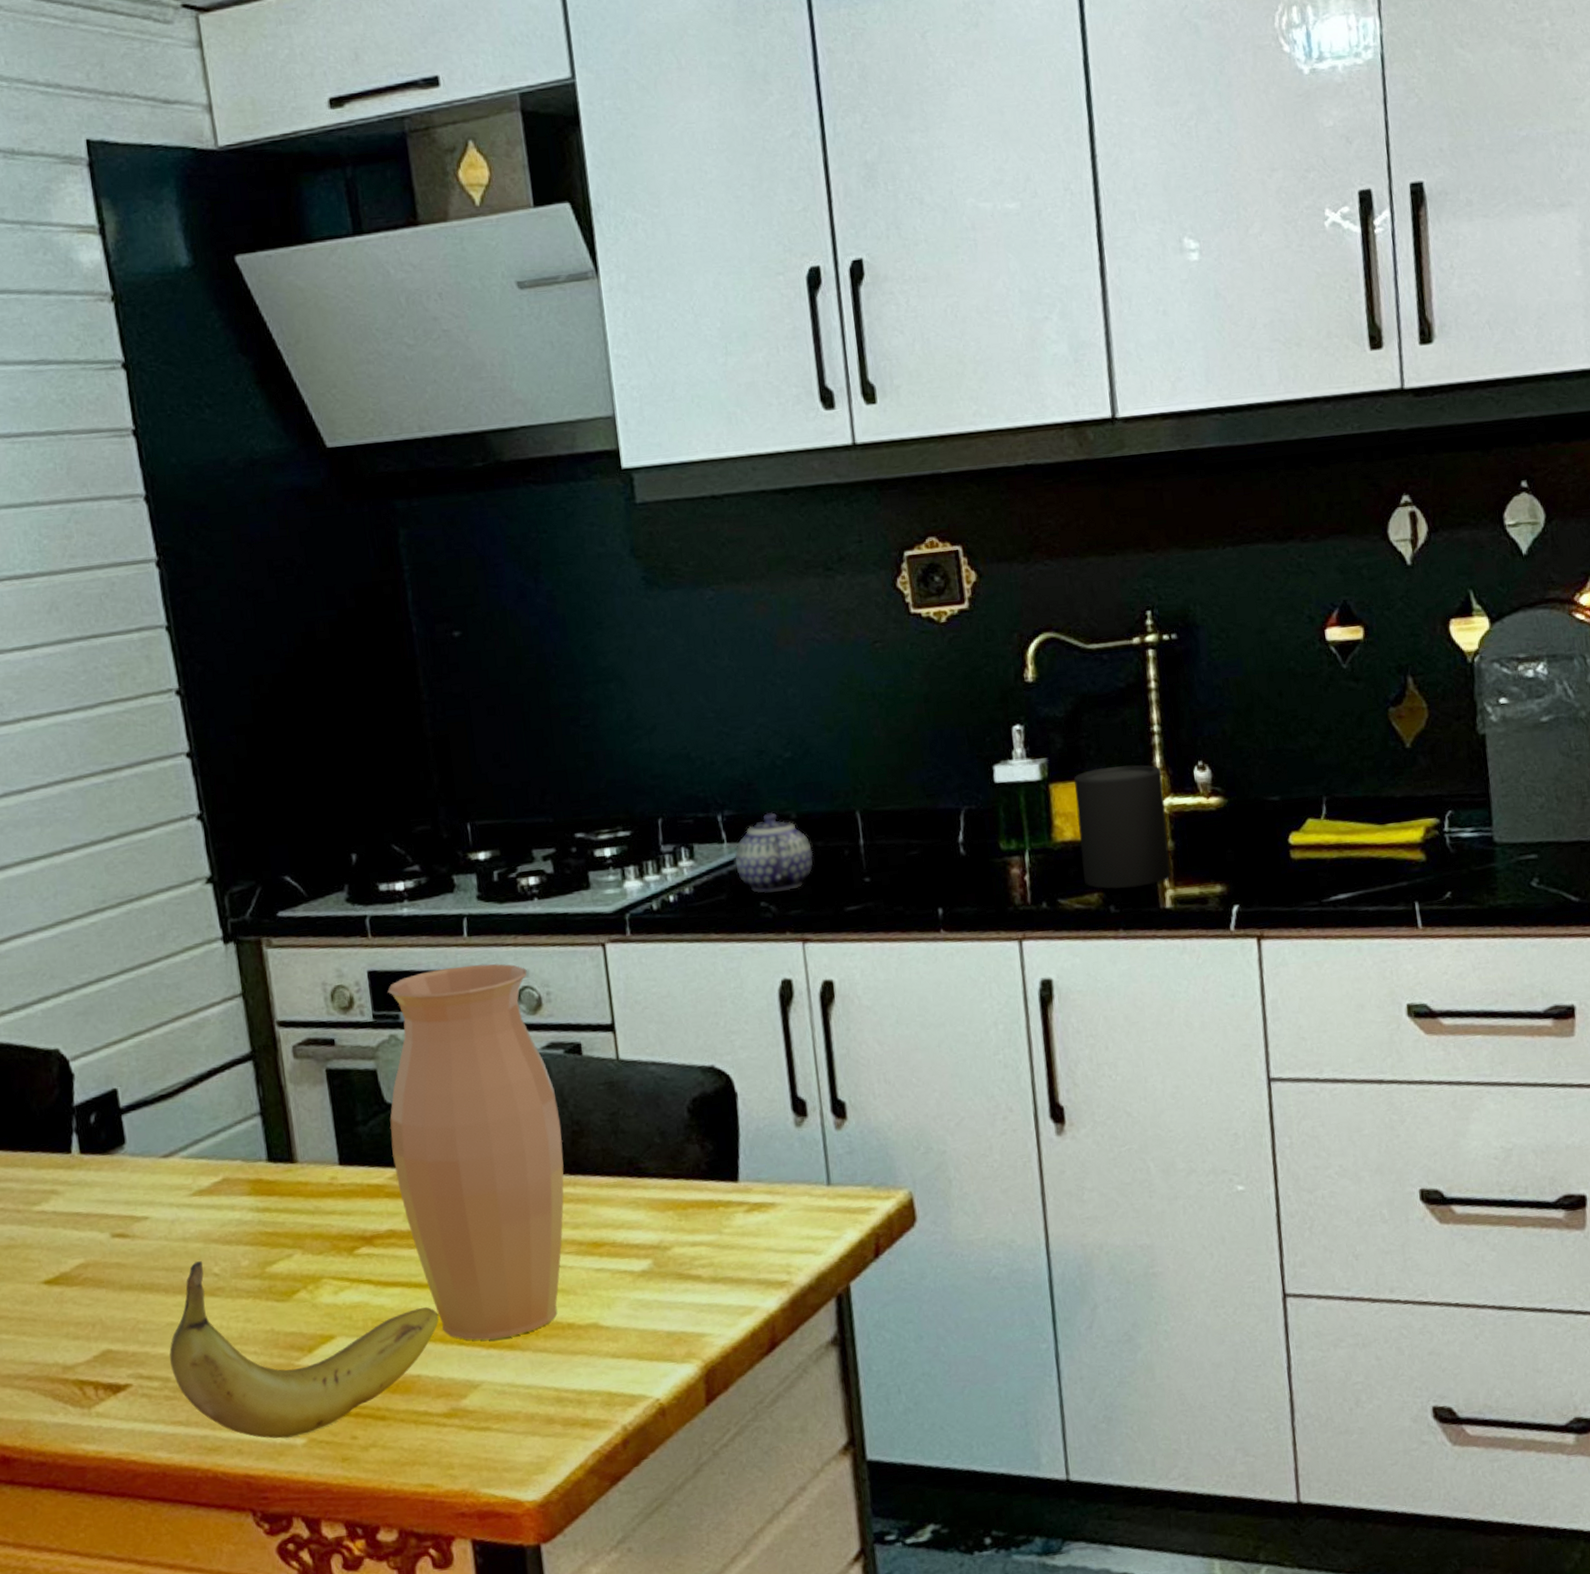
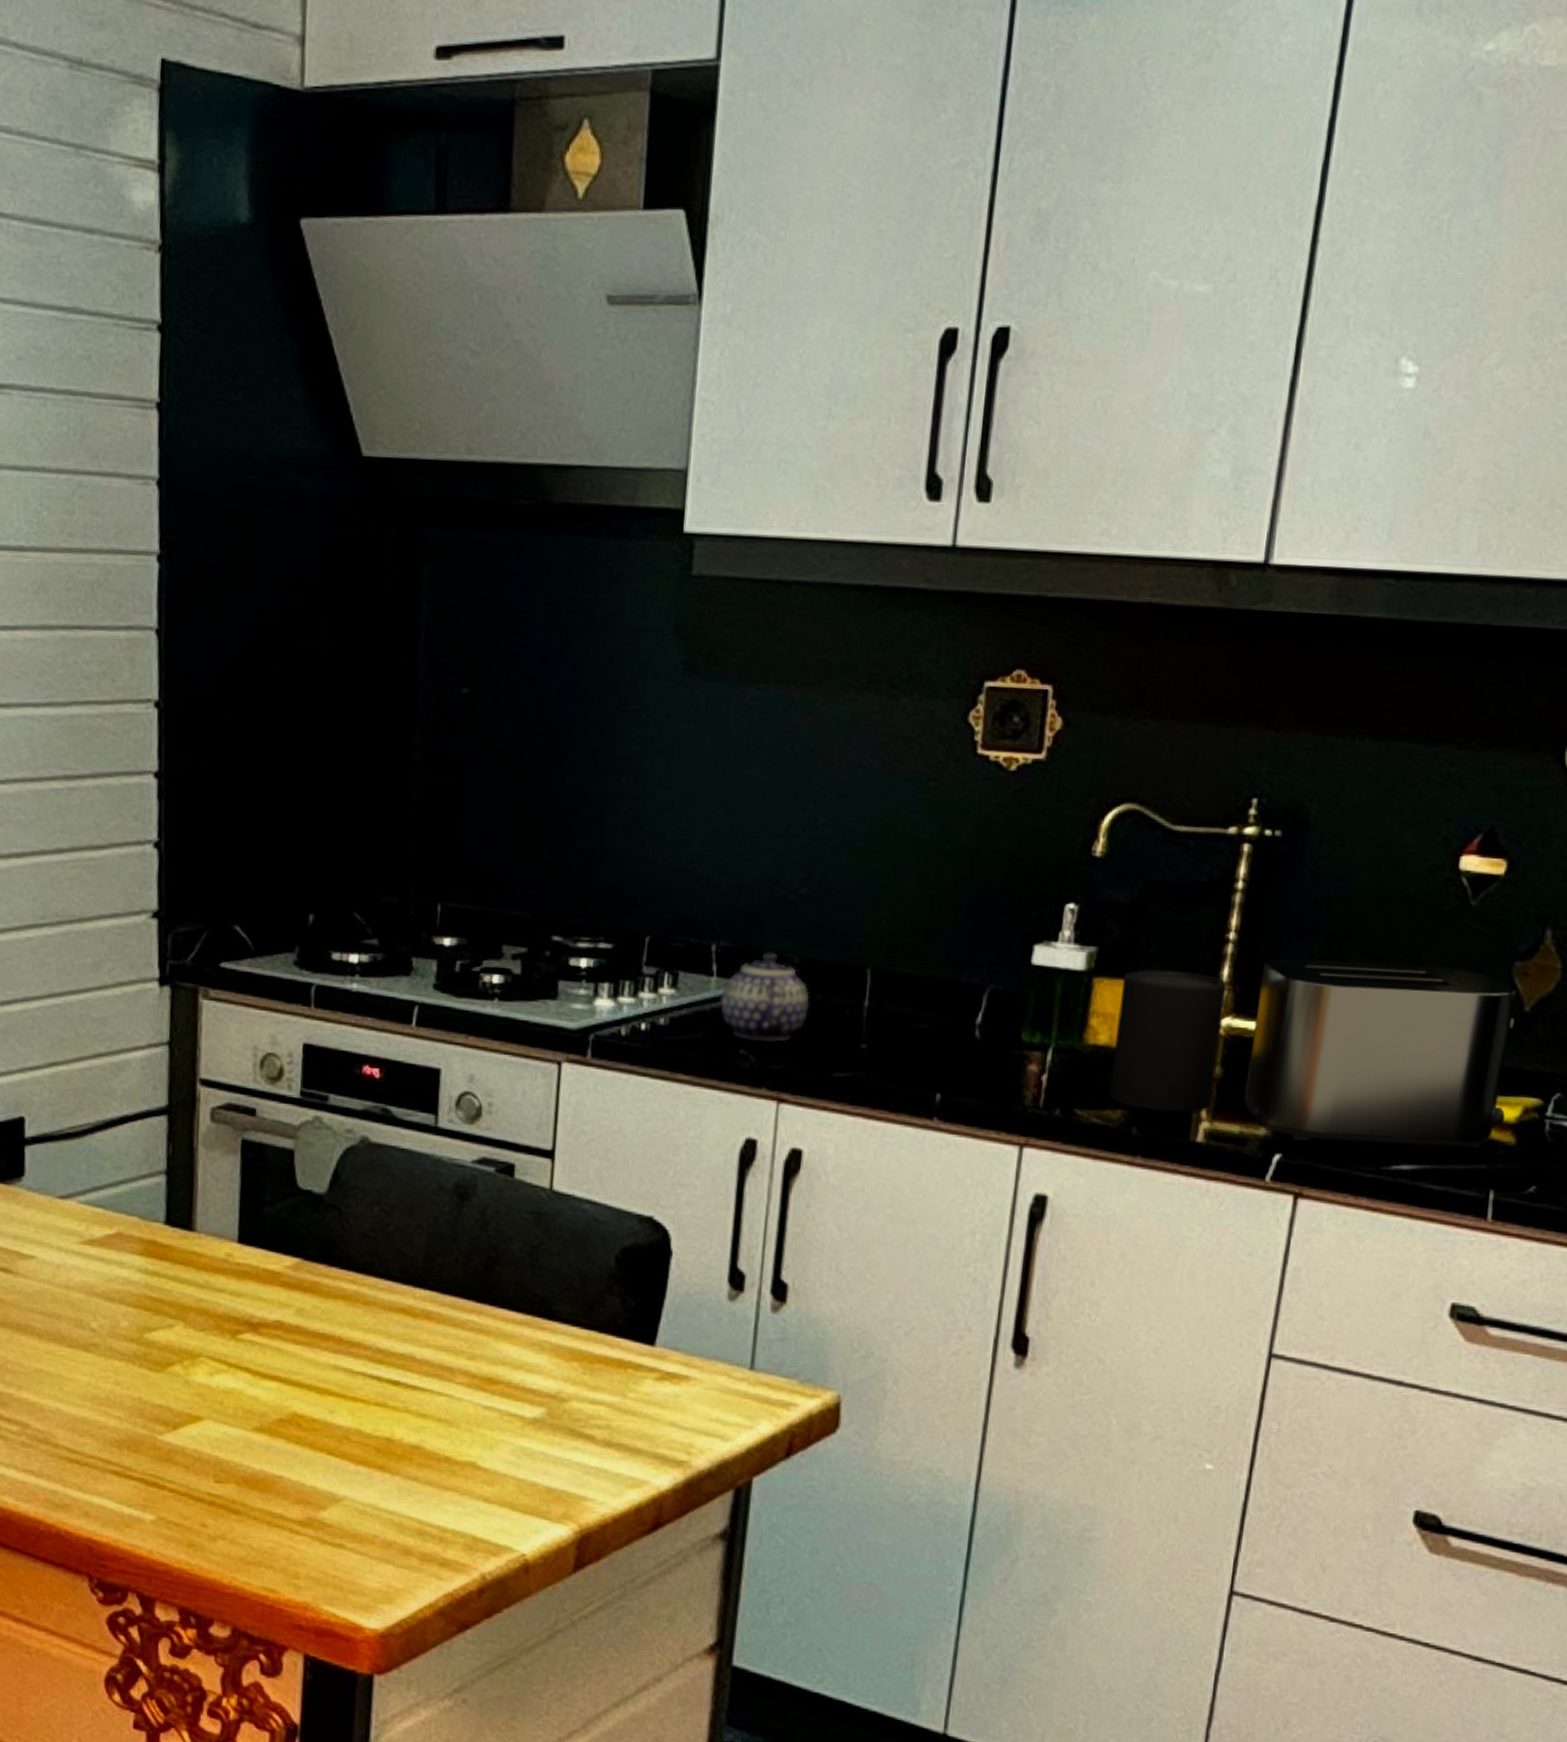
fruit: present [169,1261,439,1439] -> none [32,1312,313,1511]
vase: present [388,963,564,1340] -> none [294,1056,478,1458]
toaster: none [1187,722,1412,891] -> present [1242,958,1517,1150]

